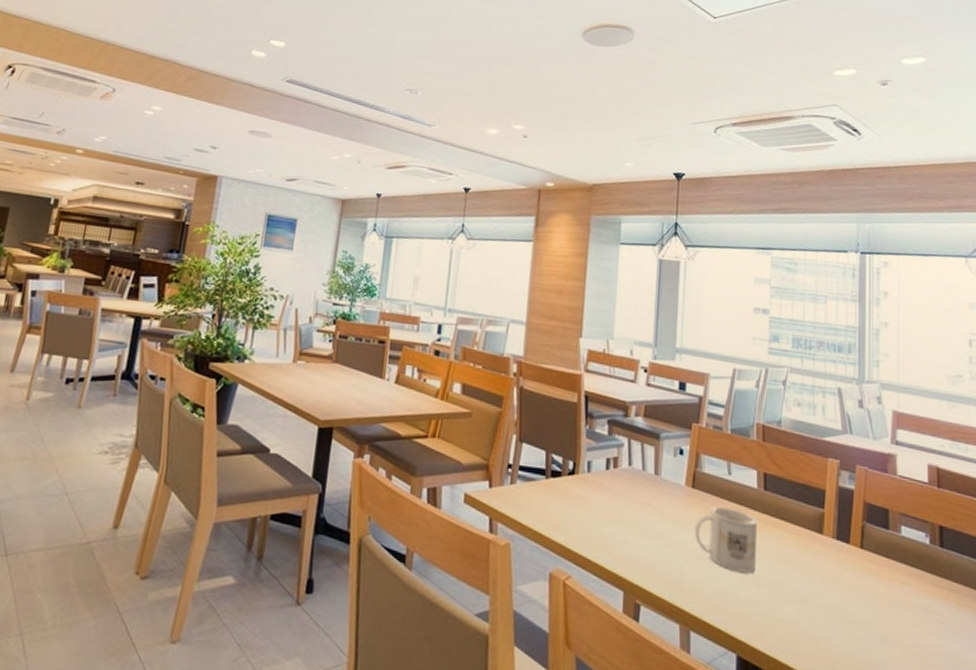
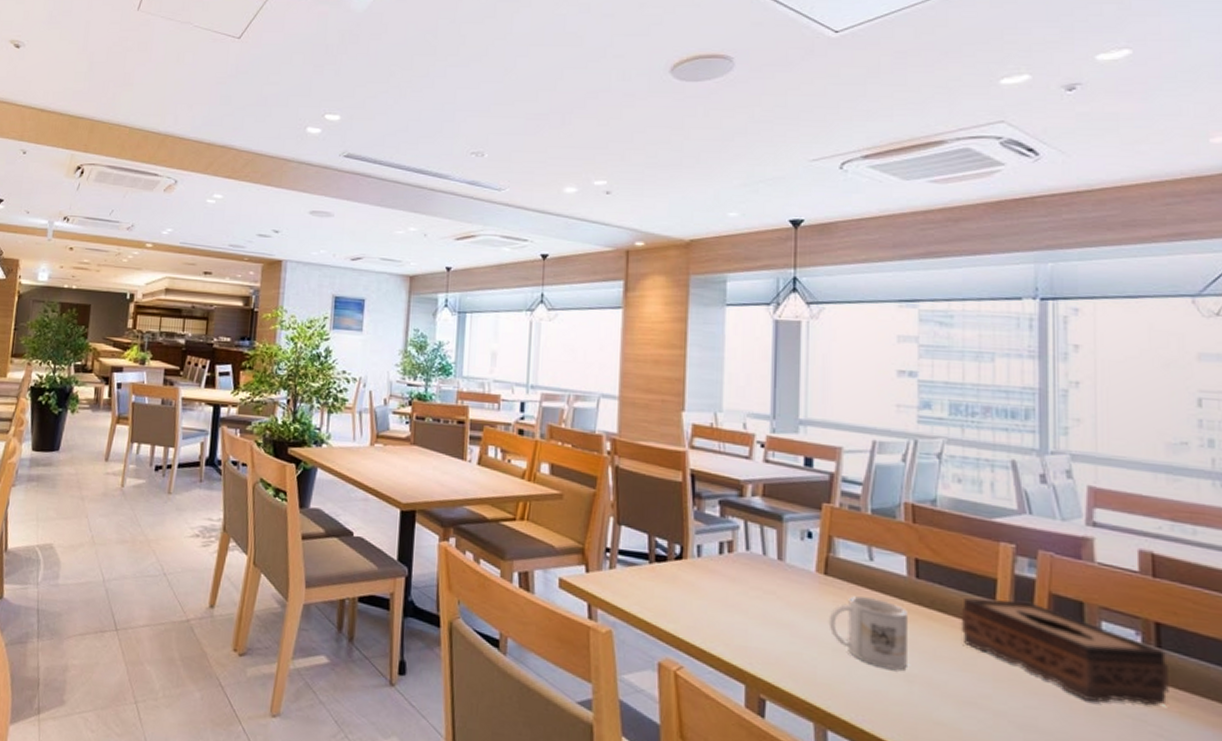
tissue box: none [797,507,950,597] -> present [961,598,1171,706]

